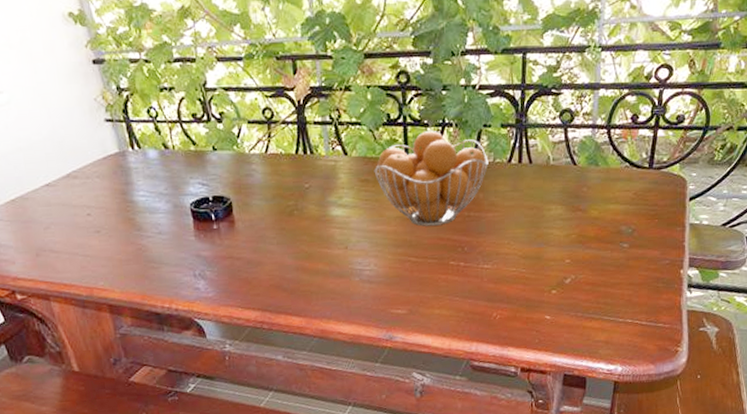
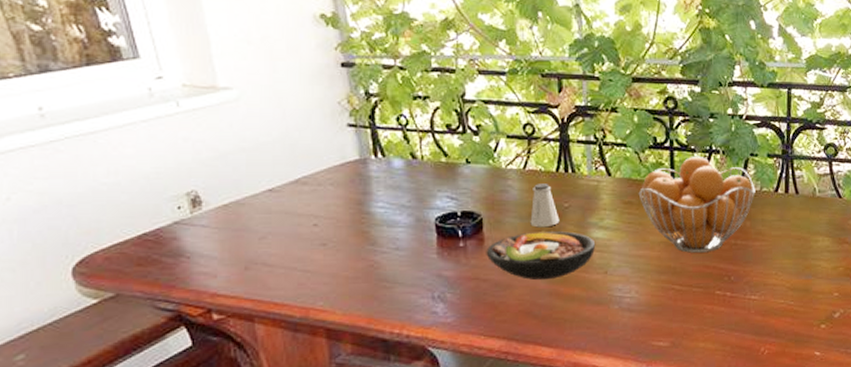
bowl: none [237,211,336,257] -> present [486,231,596,280]
saltshaker: none [274,166,302,208] -> present [530,184,560,228]

